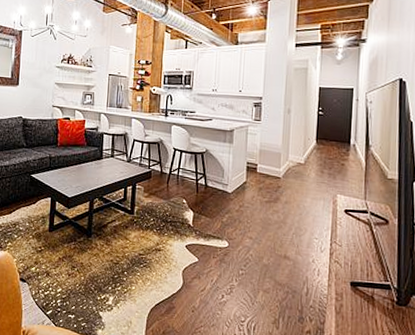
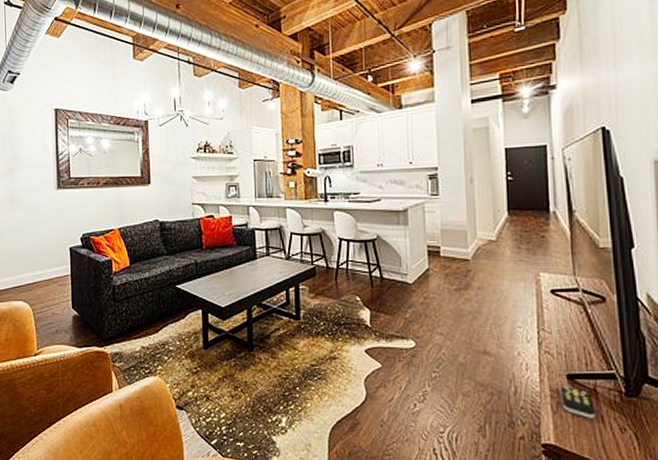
remote control: none [344,291,371,321] -> present [561,386,595,419]

